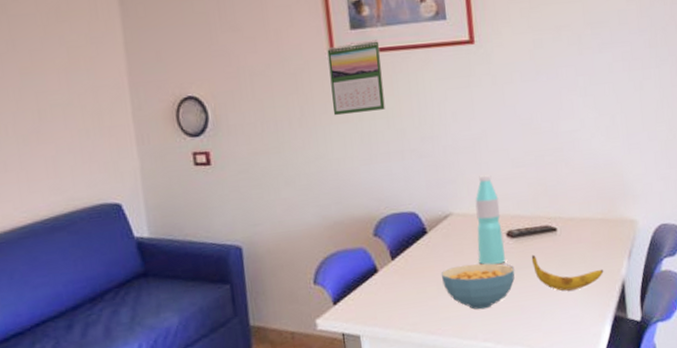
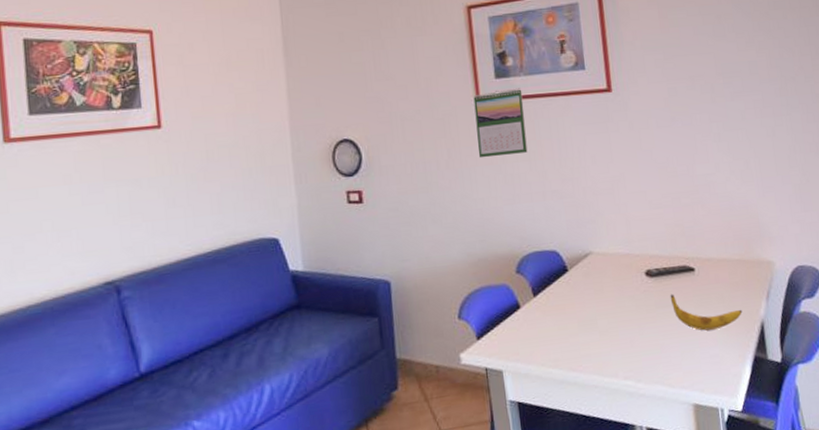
cereal bowl: present [441,263,515,310] -> none [581,301,655,348]
water bottle: present [475,174,505,265] -> none [614,215,645,304]

